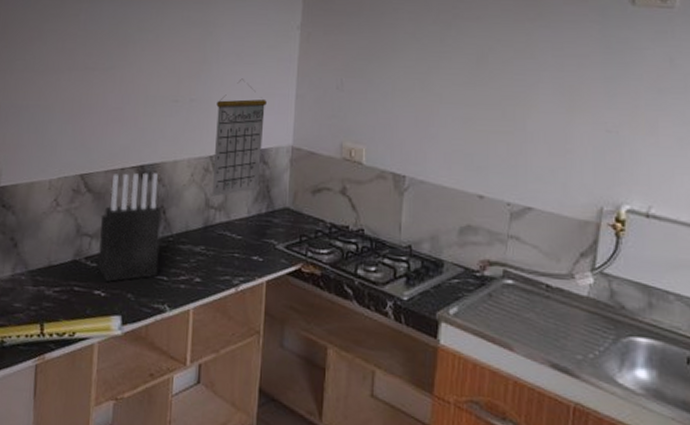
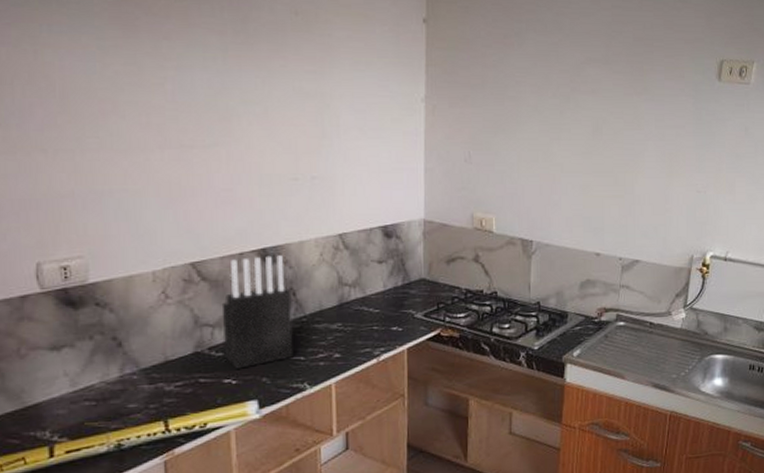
calendar: present [211,78,267,197] -> none [341,153,395,274]

